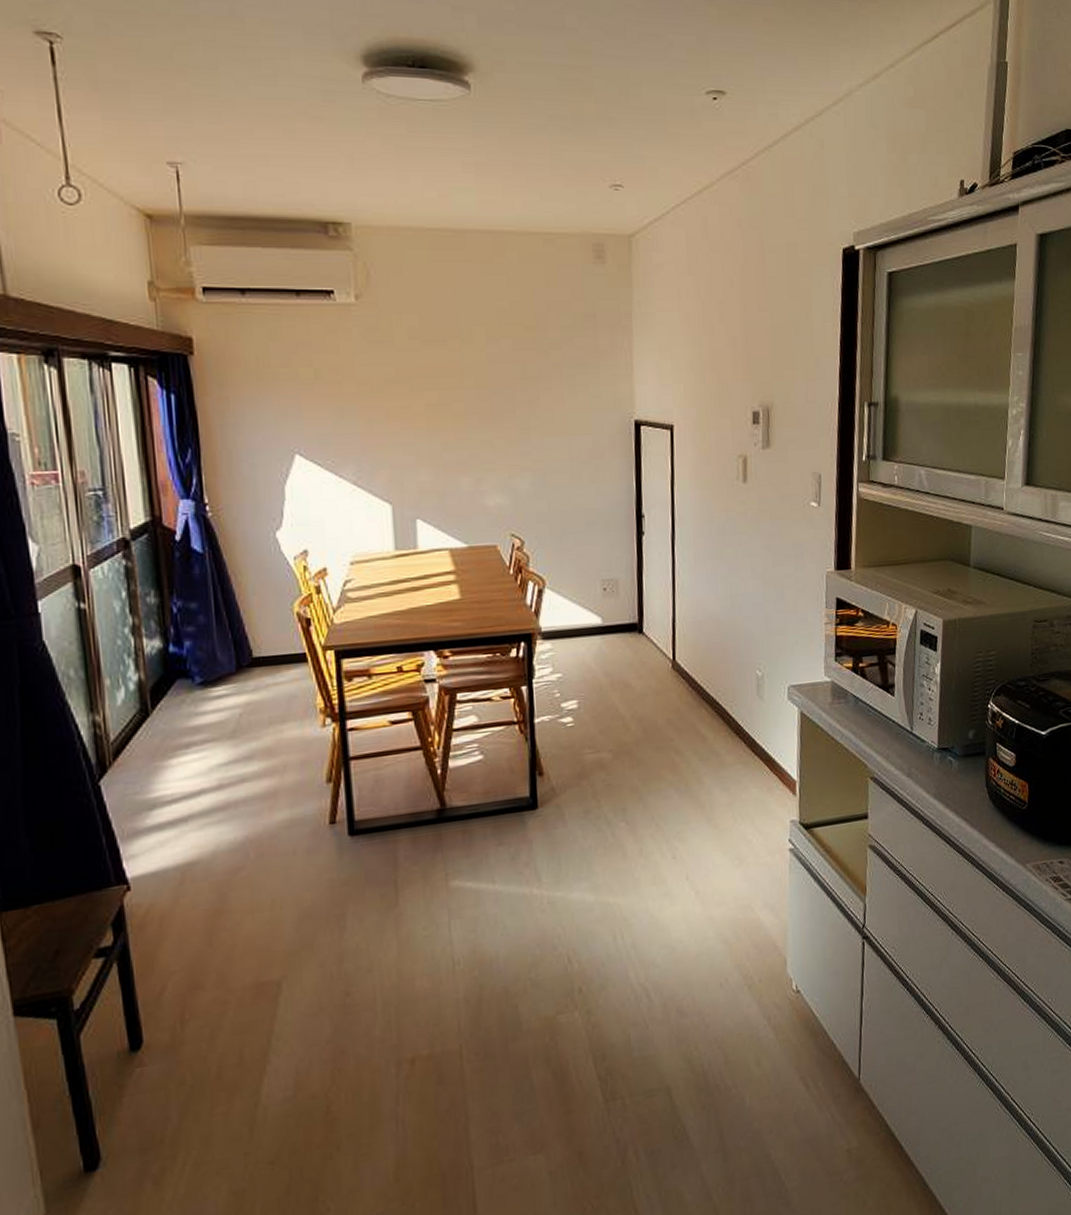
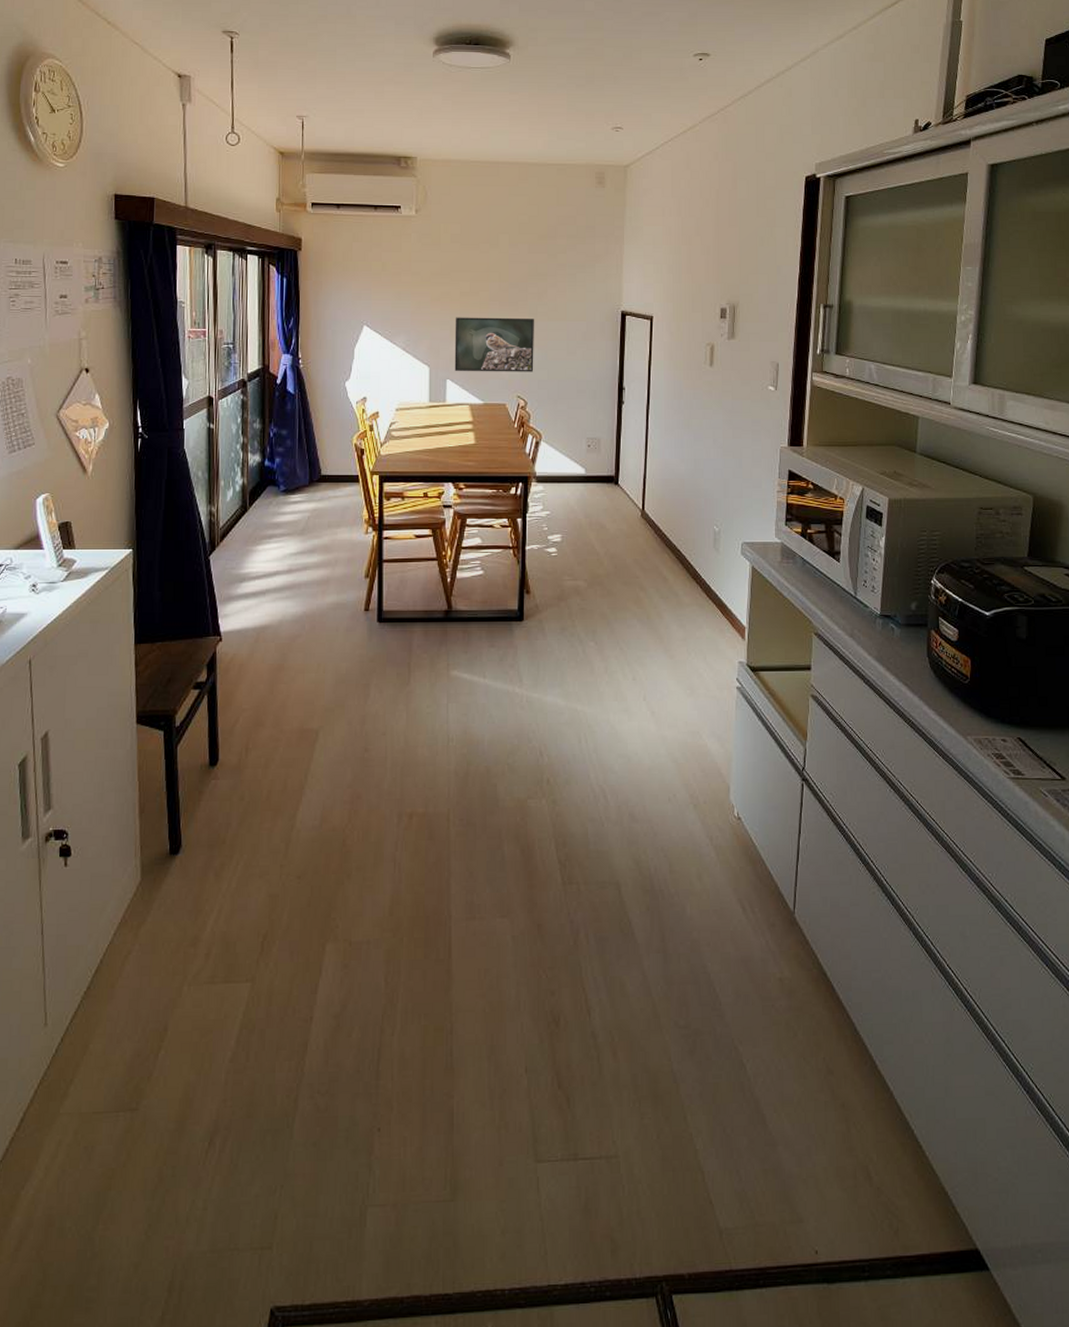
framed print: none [421,434,530,509] -> present [454,317,535,372]

